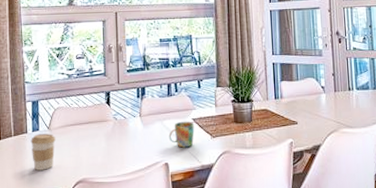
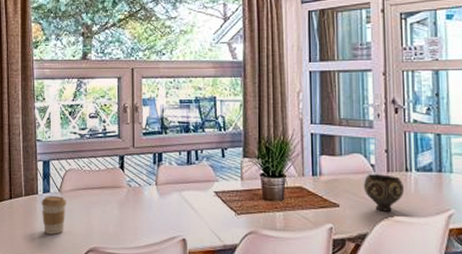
mug: present [168,121,195,148] -> none [187,193,216,224]
bowl: none [316,94,349,125] -> present [363,174,405,212]

